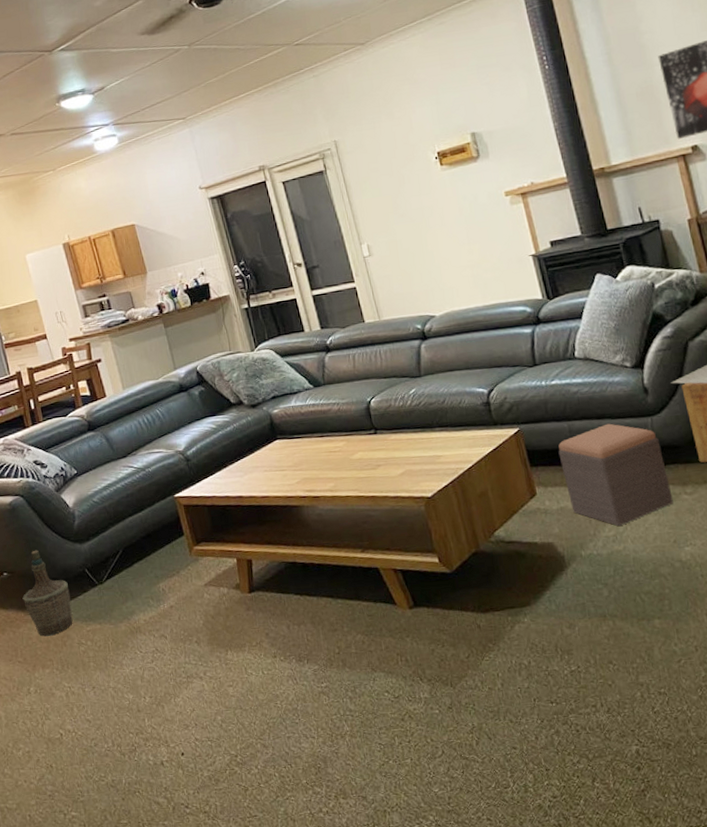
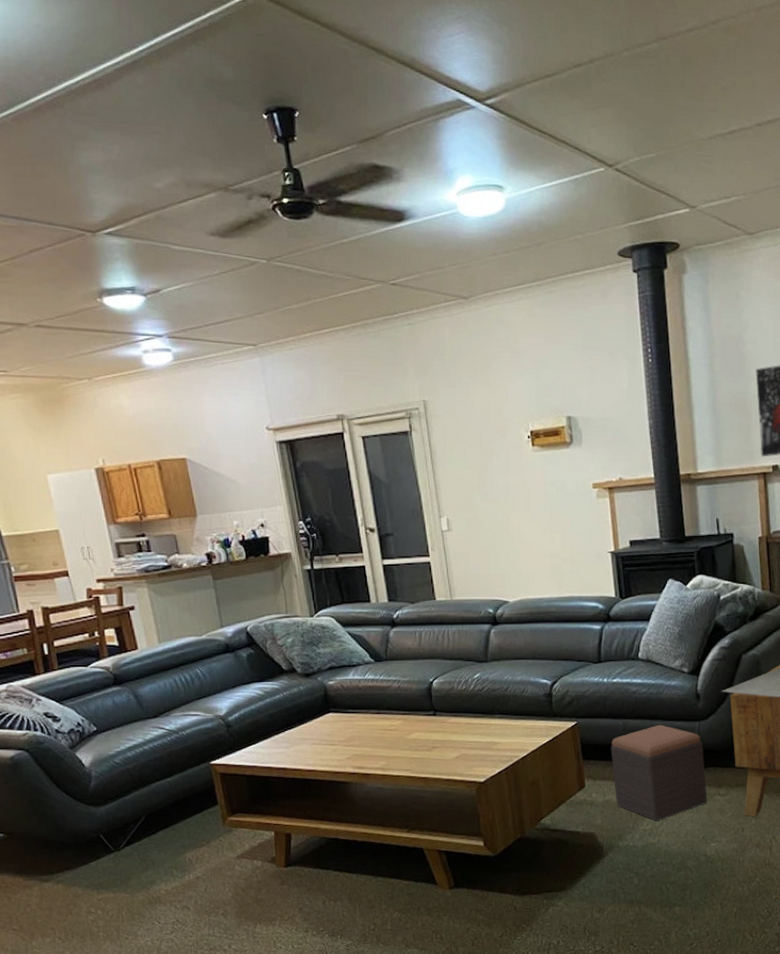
bottle: present [22,550,73,637] -> none [21,810,82,904]

